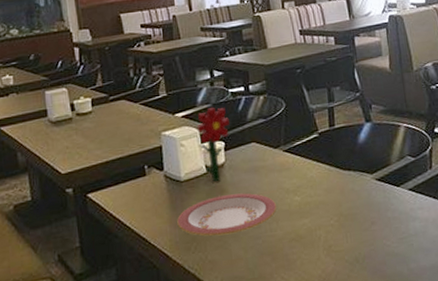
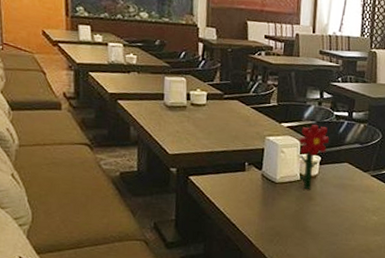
plate: present [177,193,277,236] -> none [265,202,356,236]

